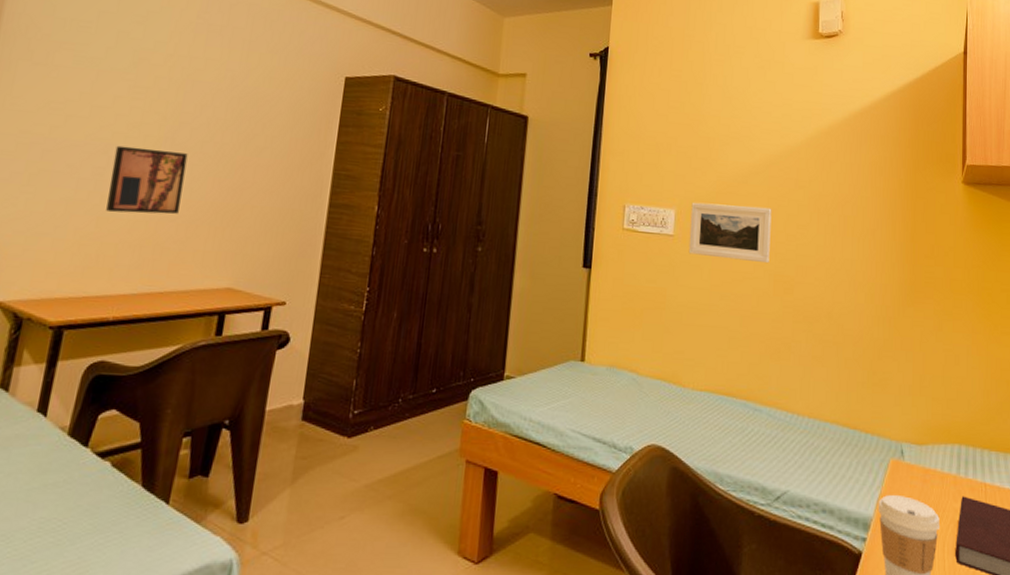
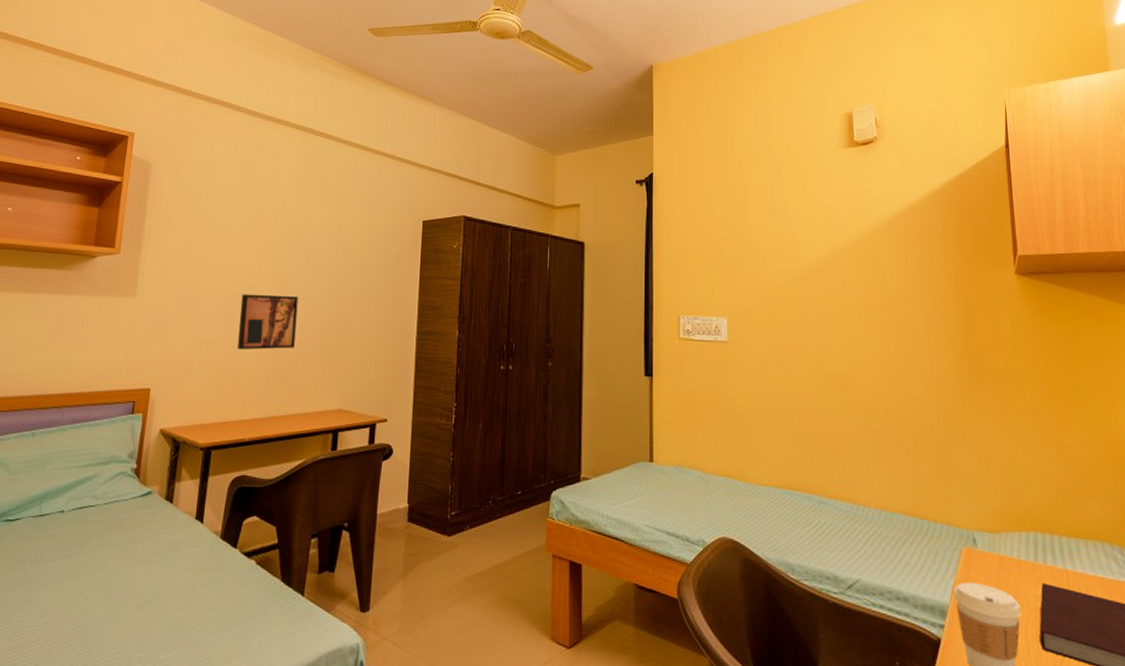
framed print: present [688,202,772,264] -> none [742,309,823,363]

